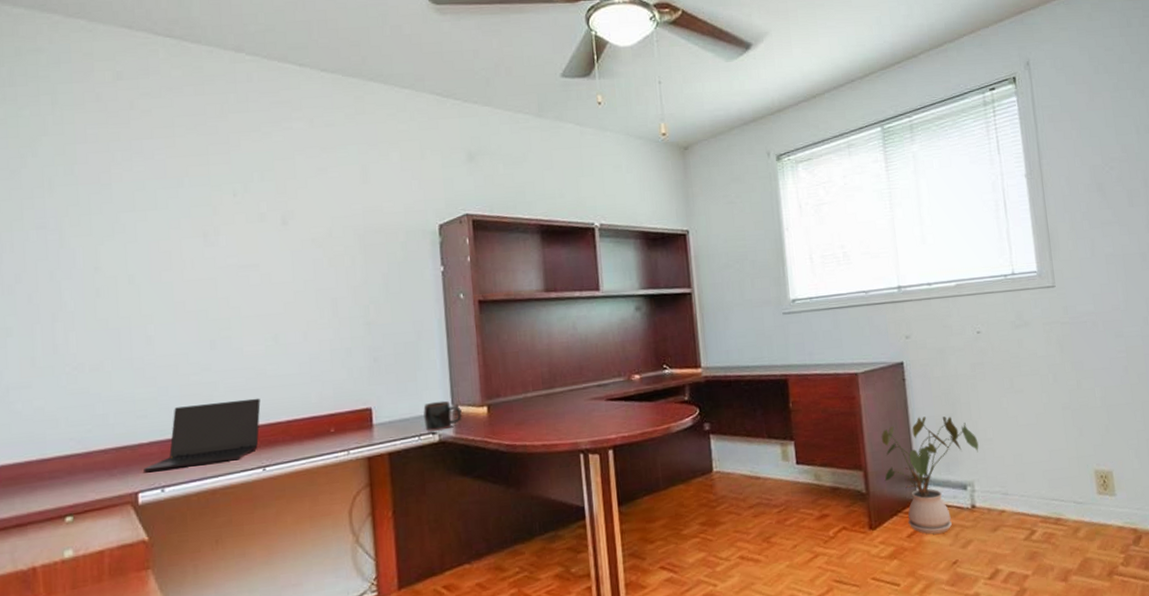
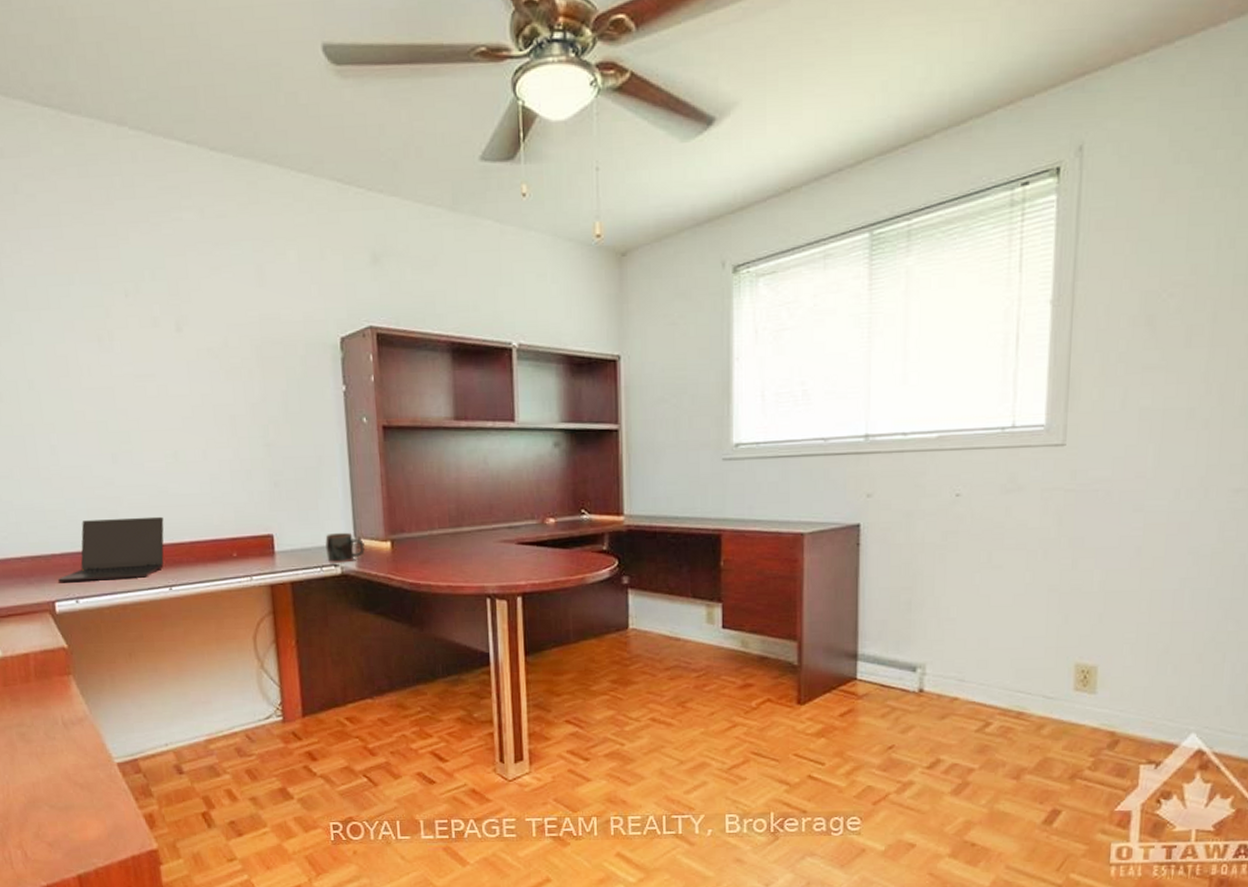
house plant: present [881,416,979,534] -> none [821,587,938,716]

